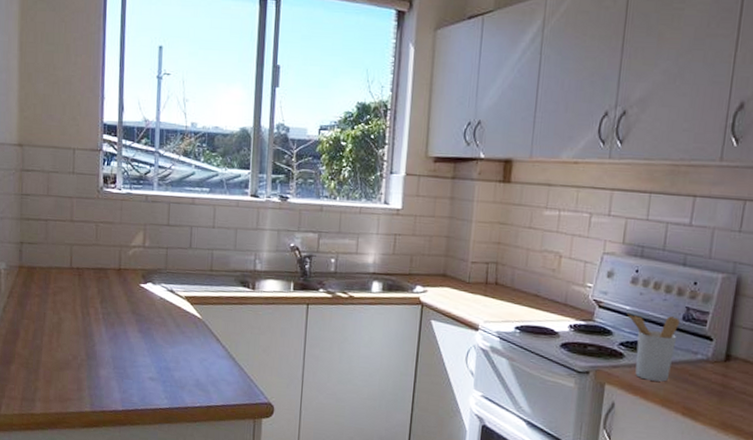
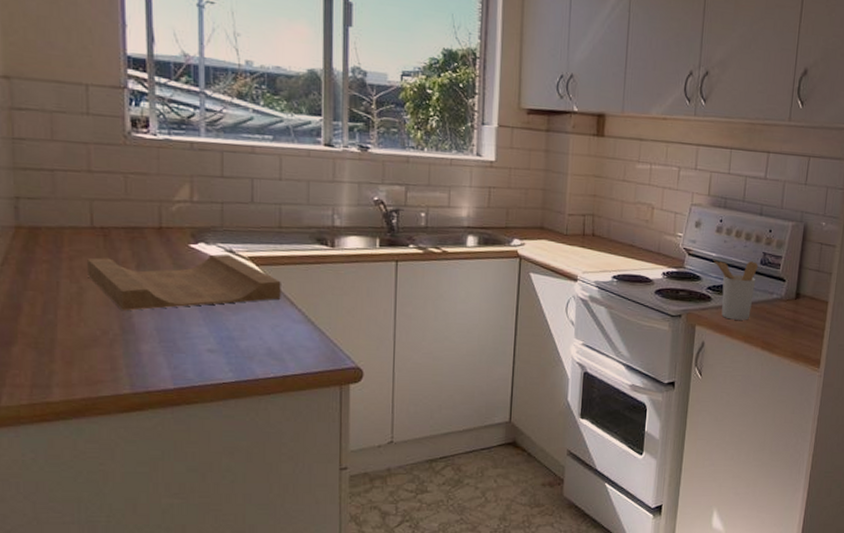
cutting board: none [66,293,210,340] -> present [87,254,281,310]

